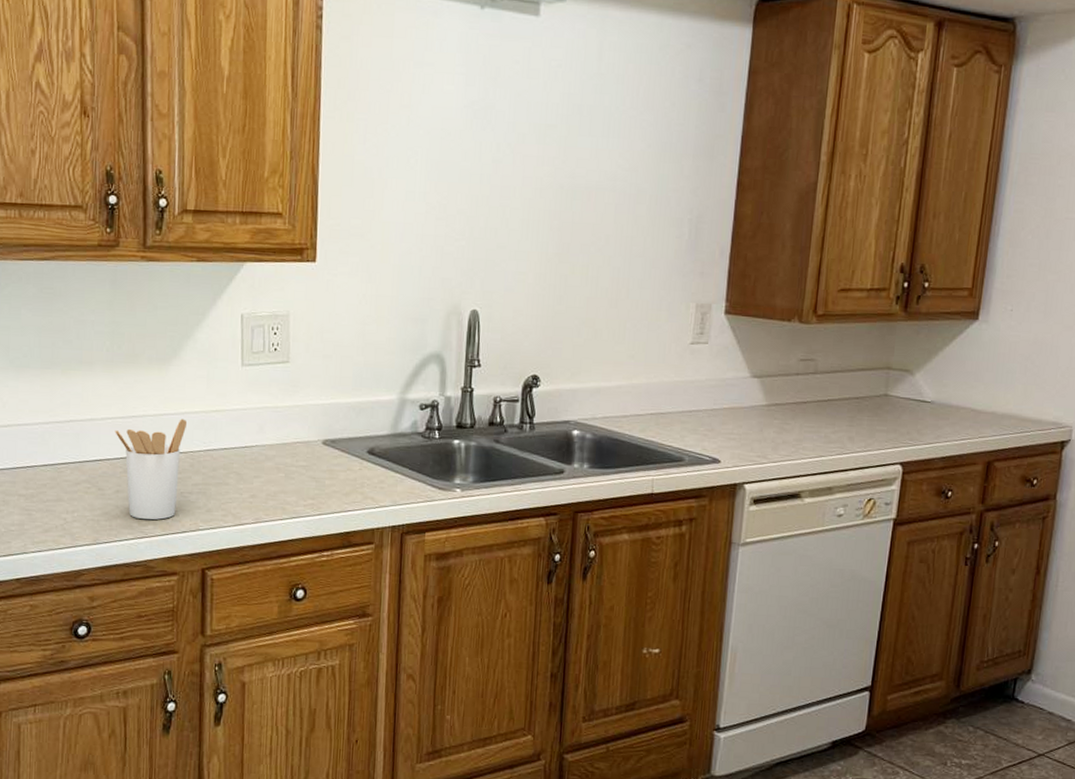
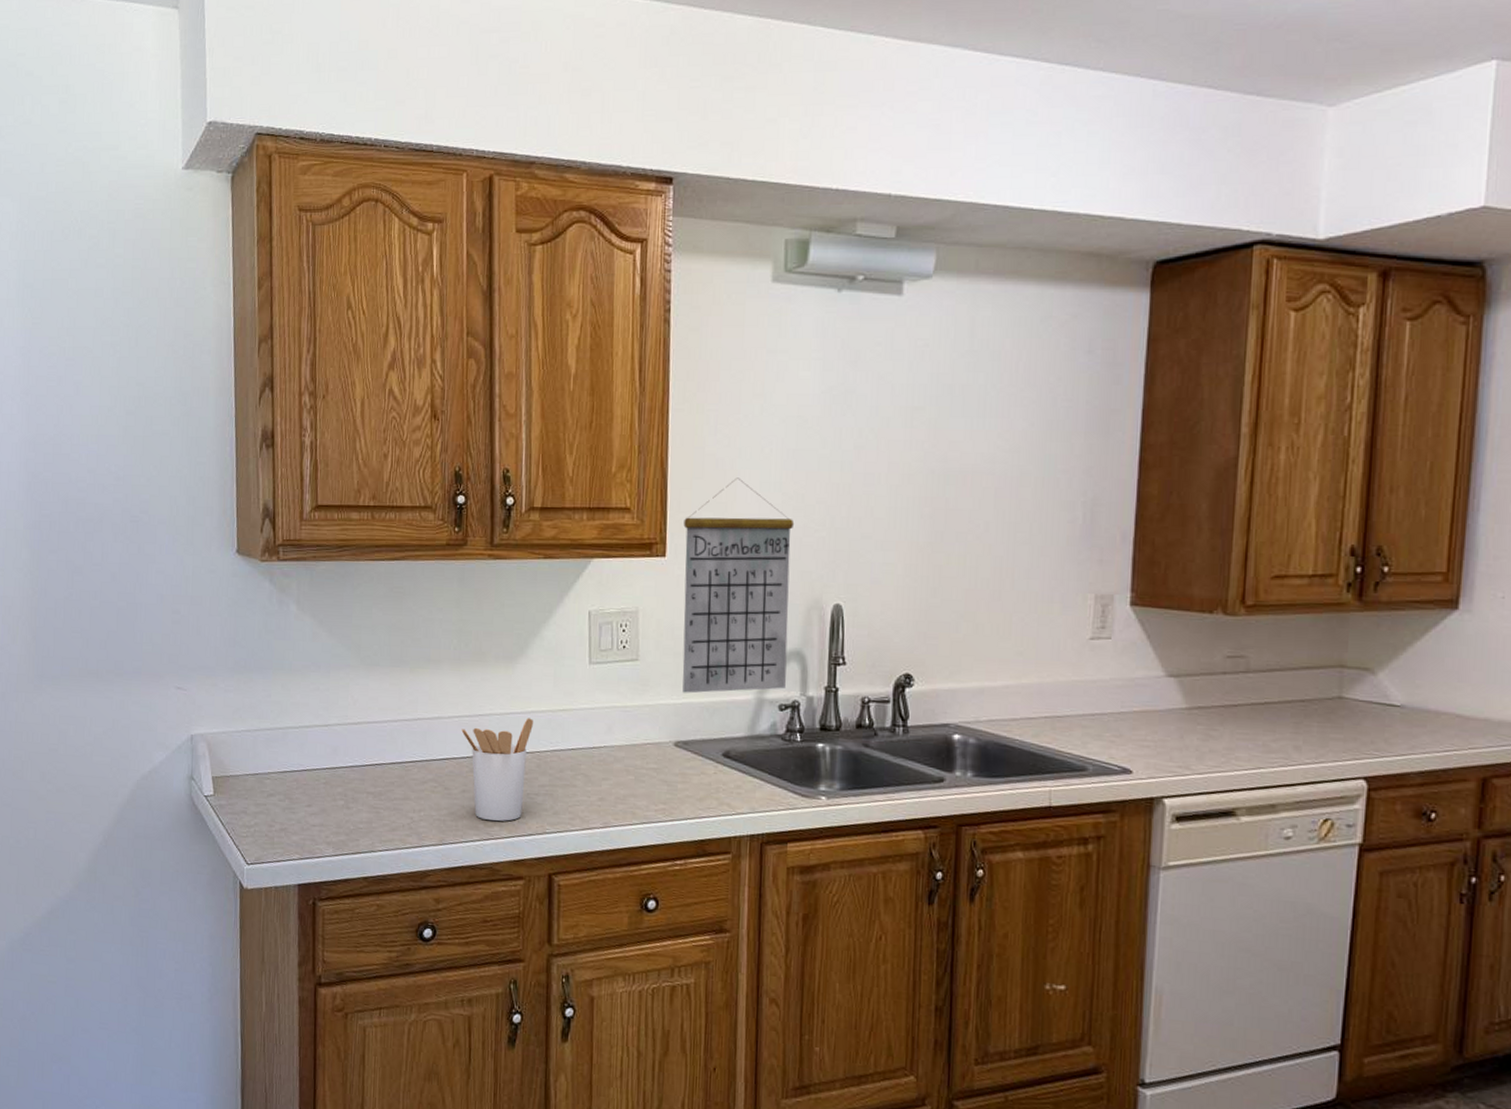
calendar: none [330,186,437,394] -> present [682,477,795,693]

